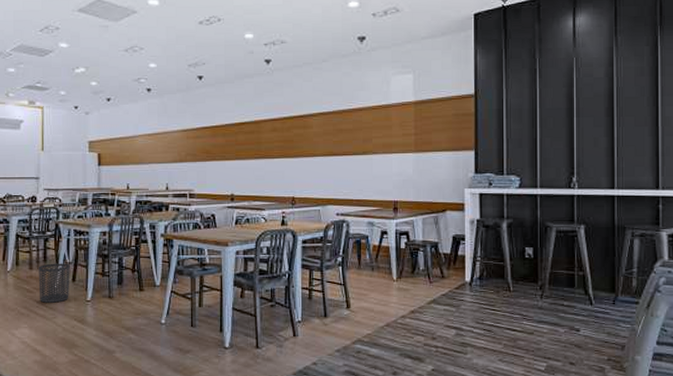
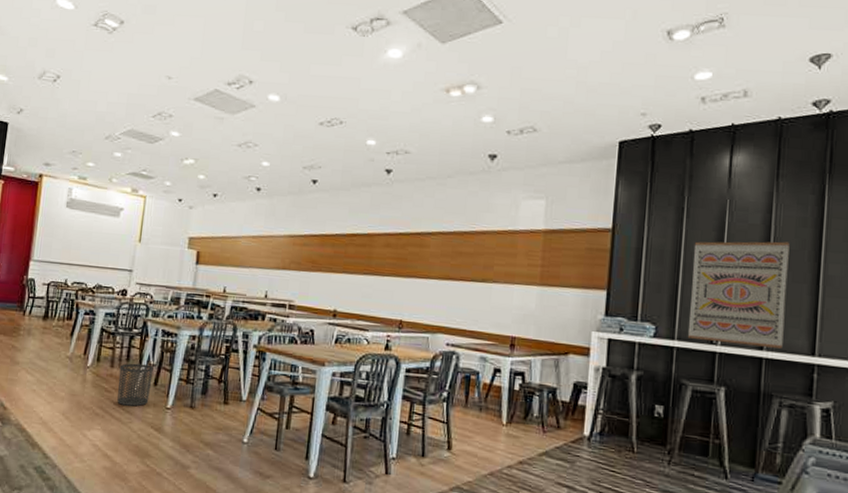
wall art: none [548,90,631,186] -> present [687,241,790,349]

